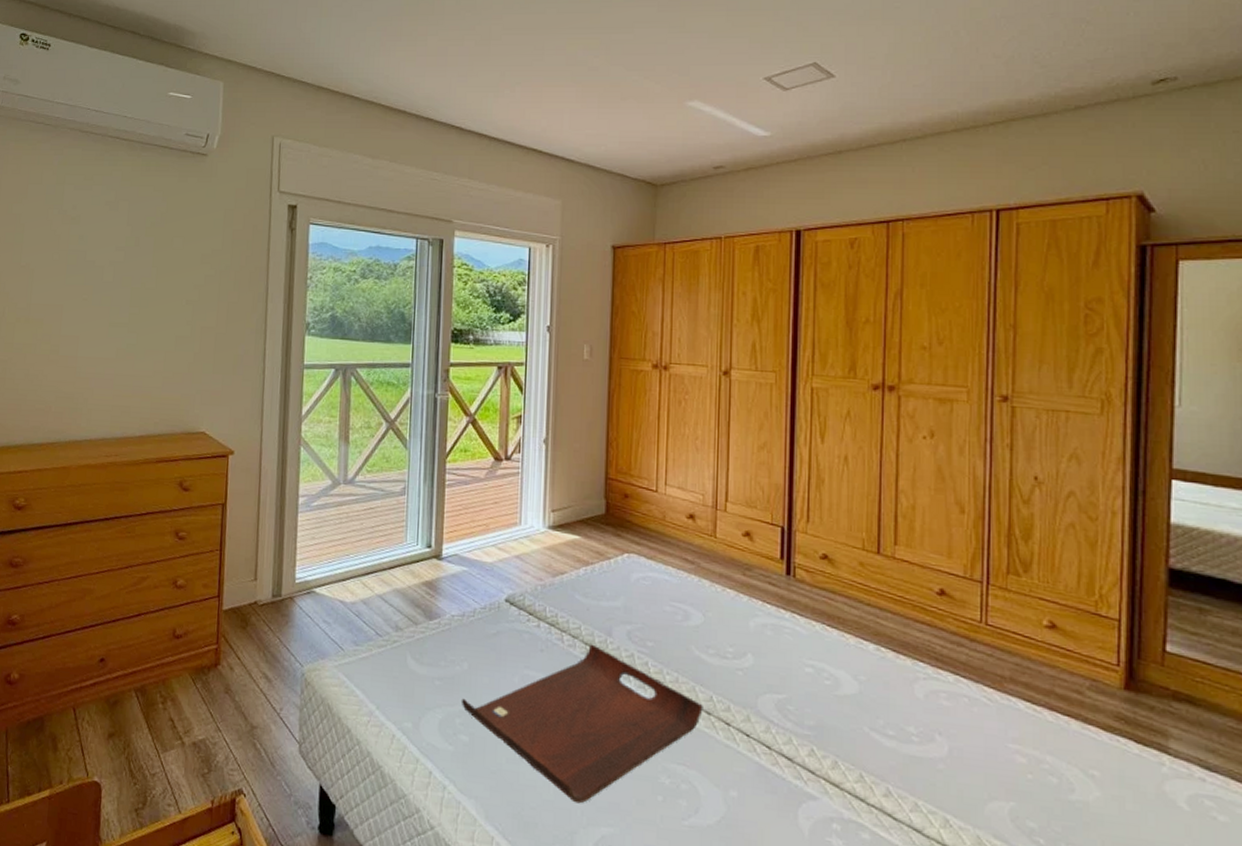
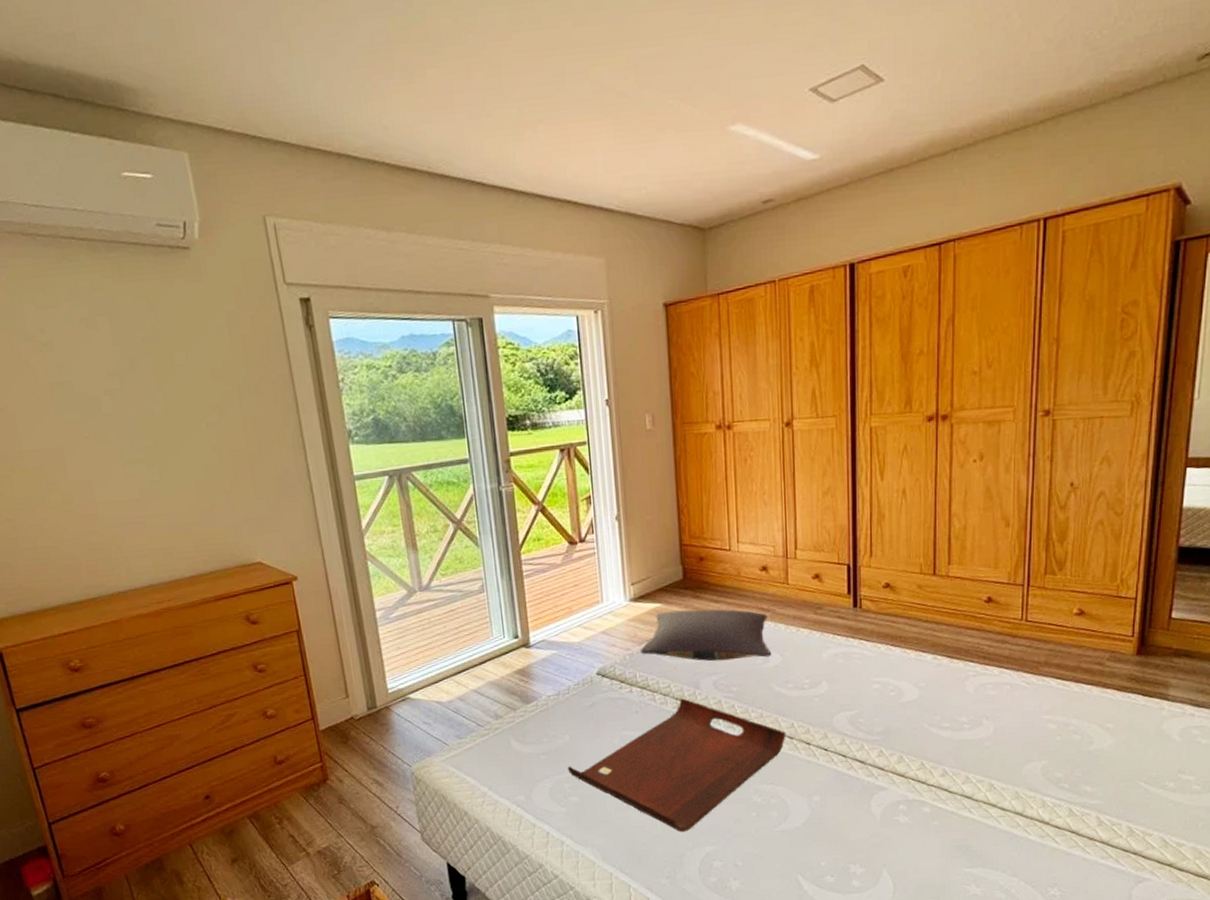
pillow: none [552,545,693,615] -> present [639,609,772,662]

